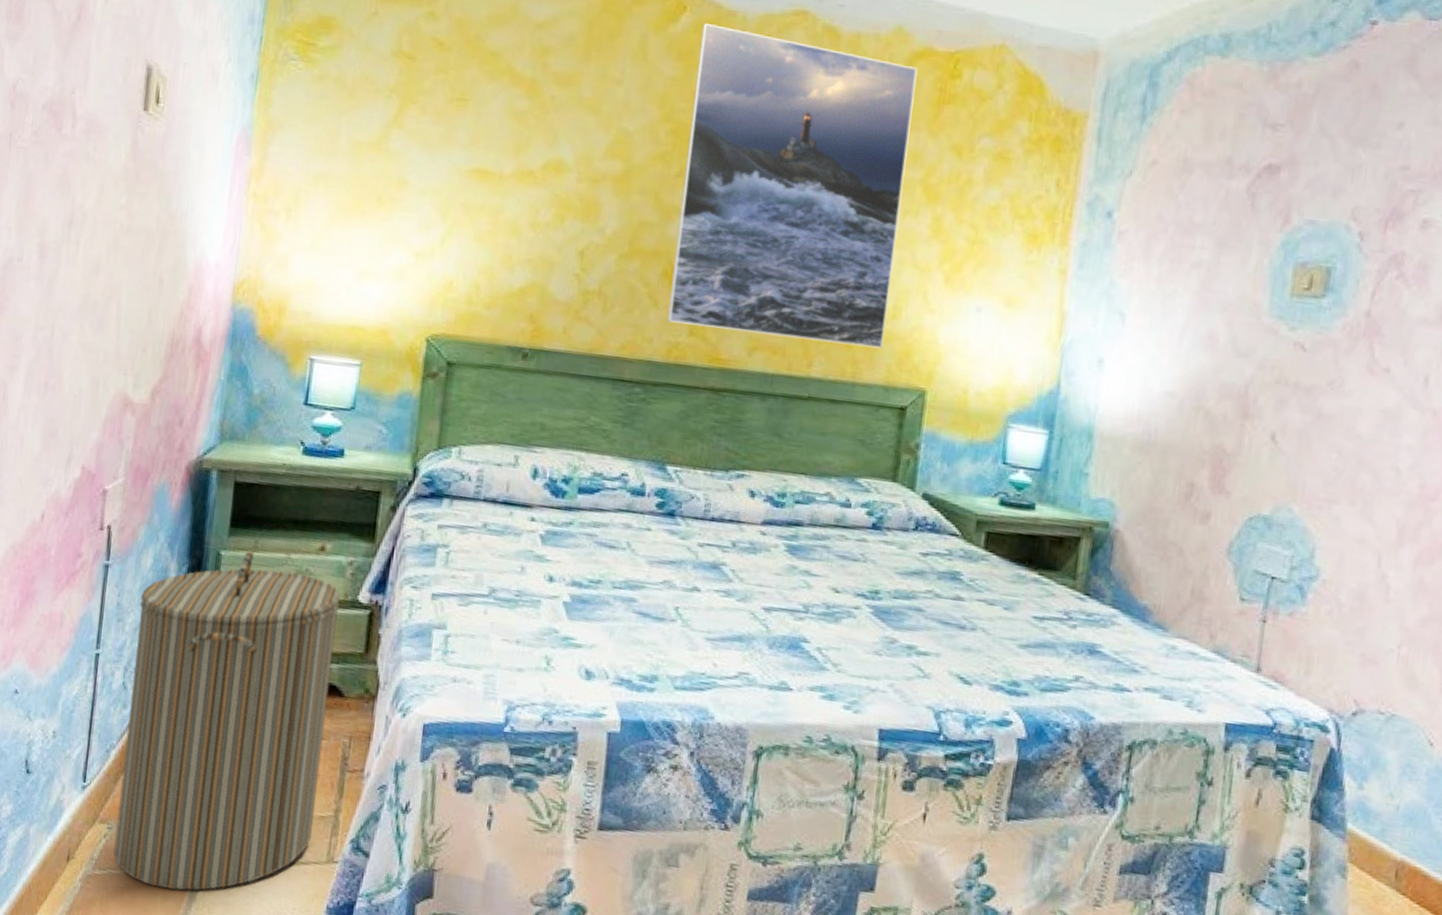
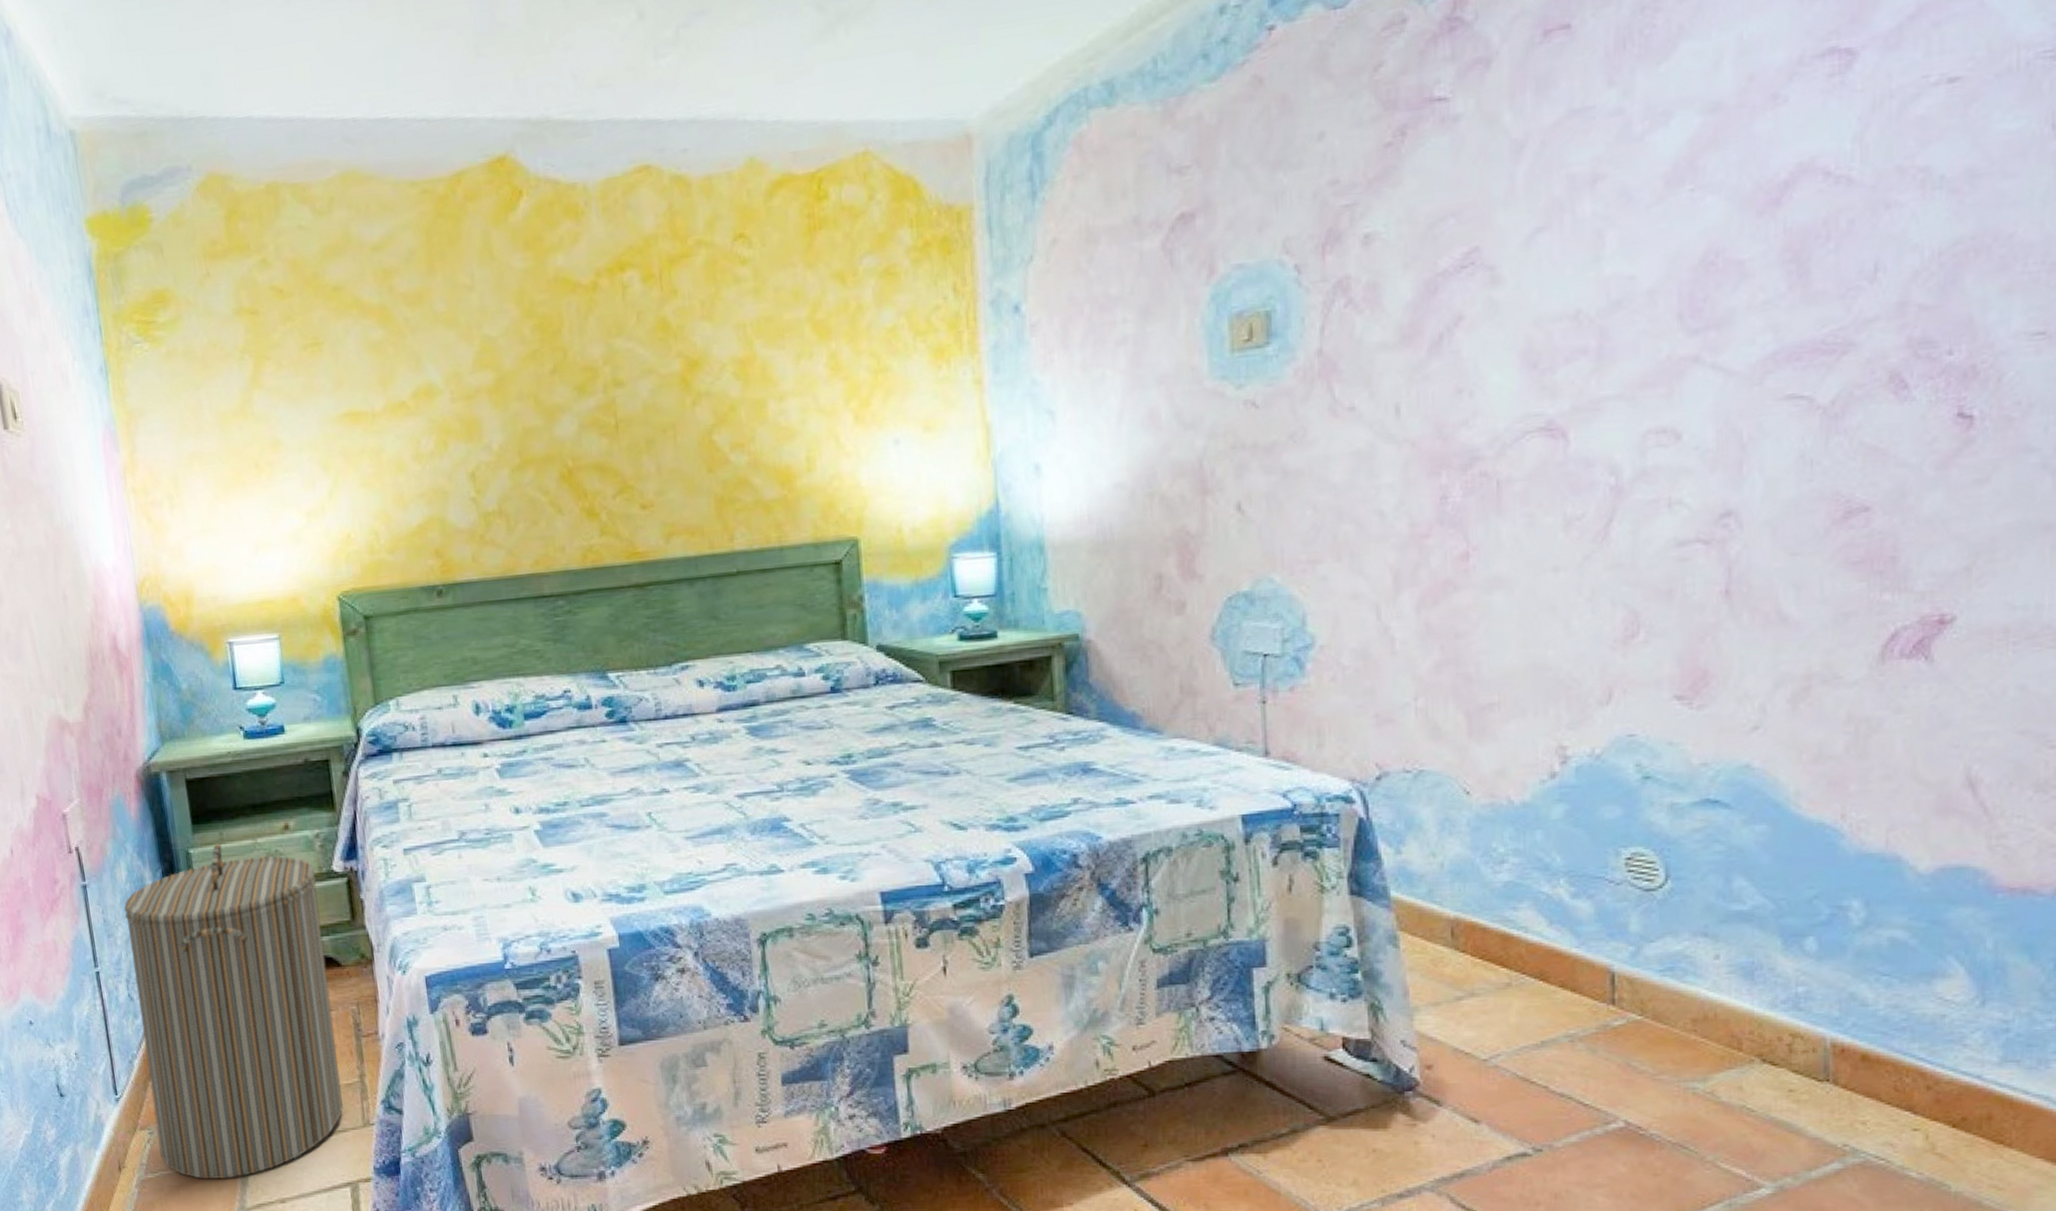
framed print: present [667,22,917,349] -> none [543,198,804,526]

